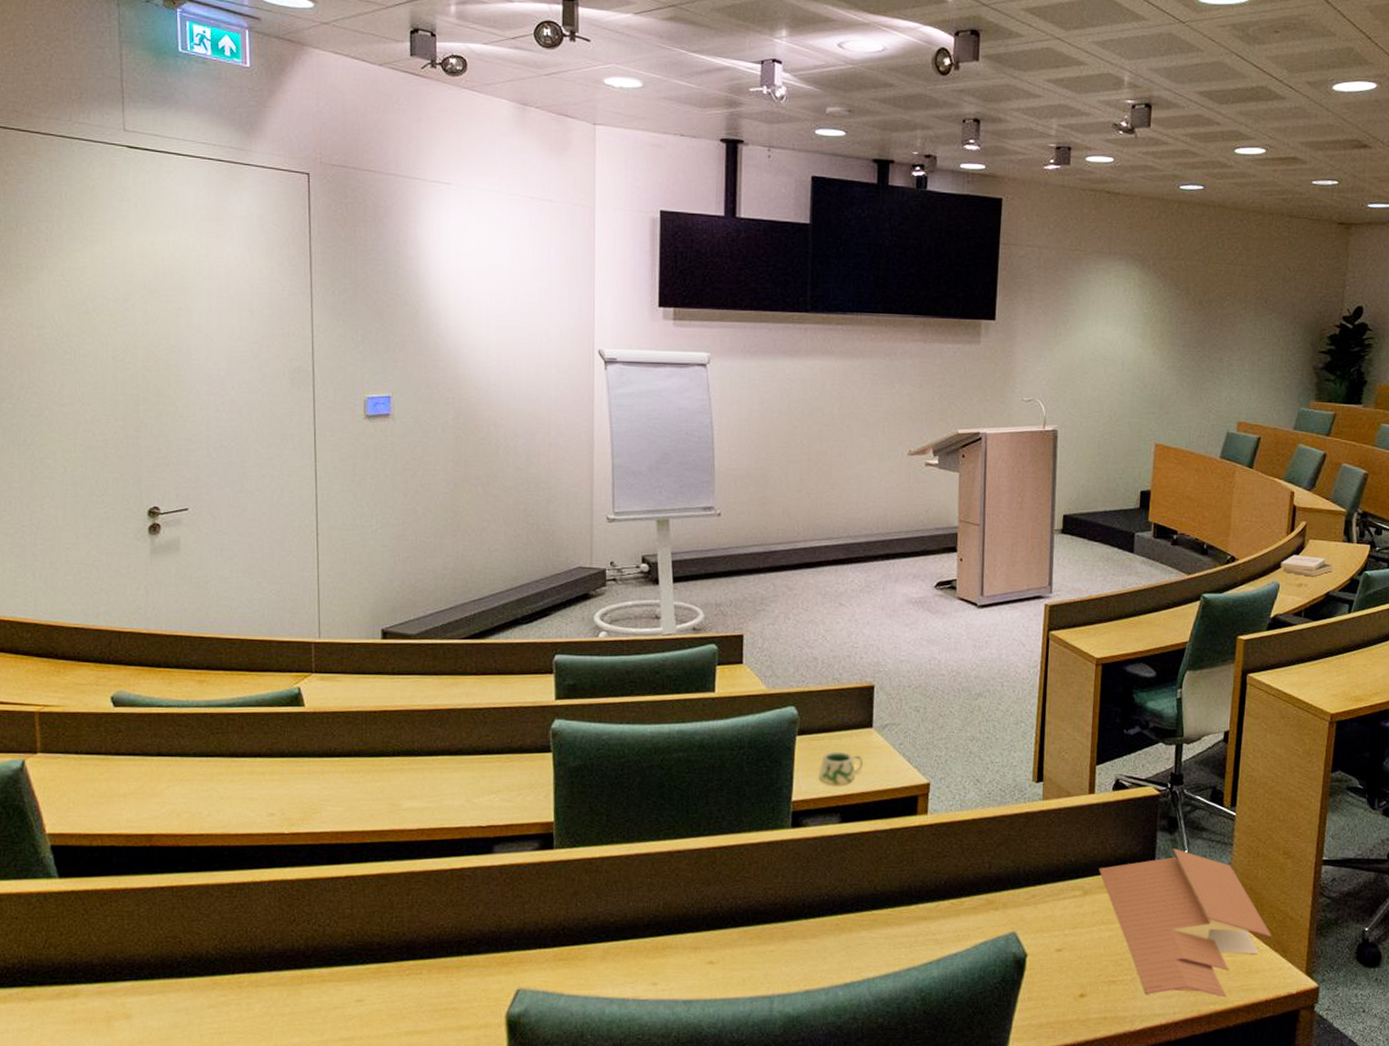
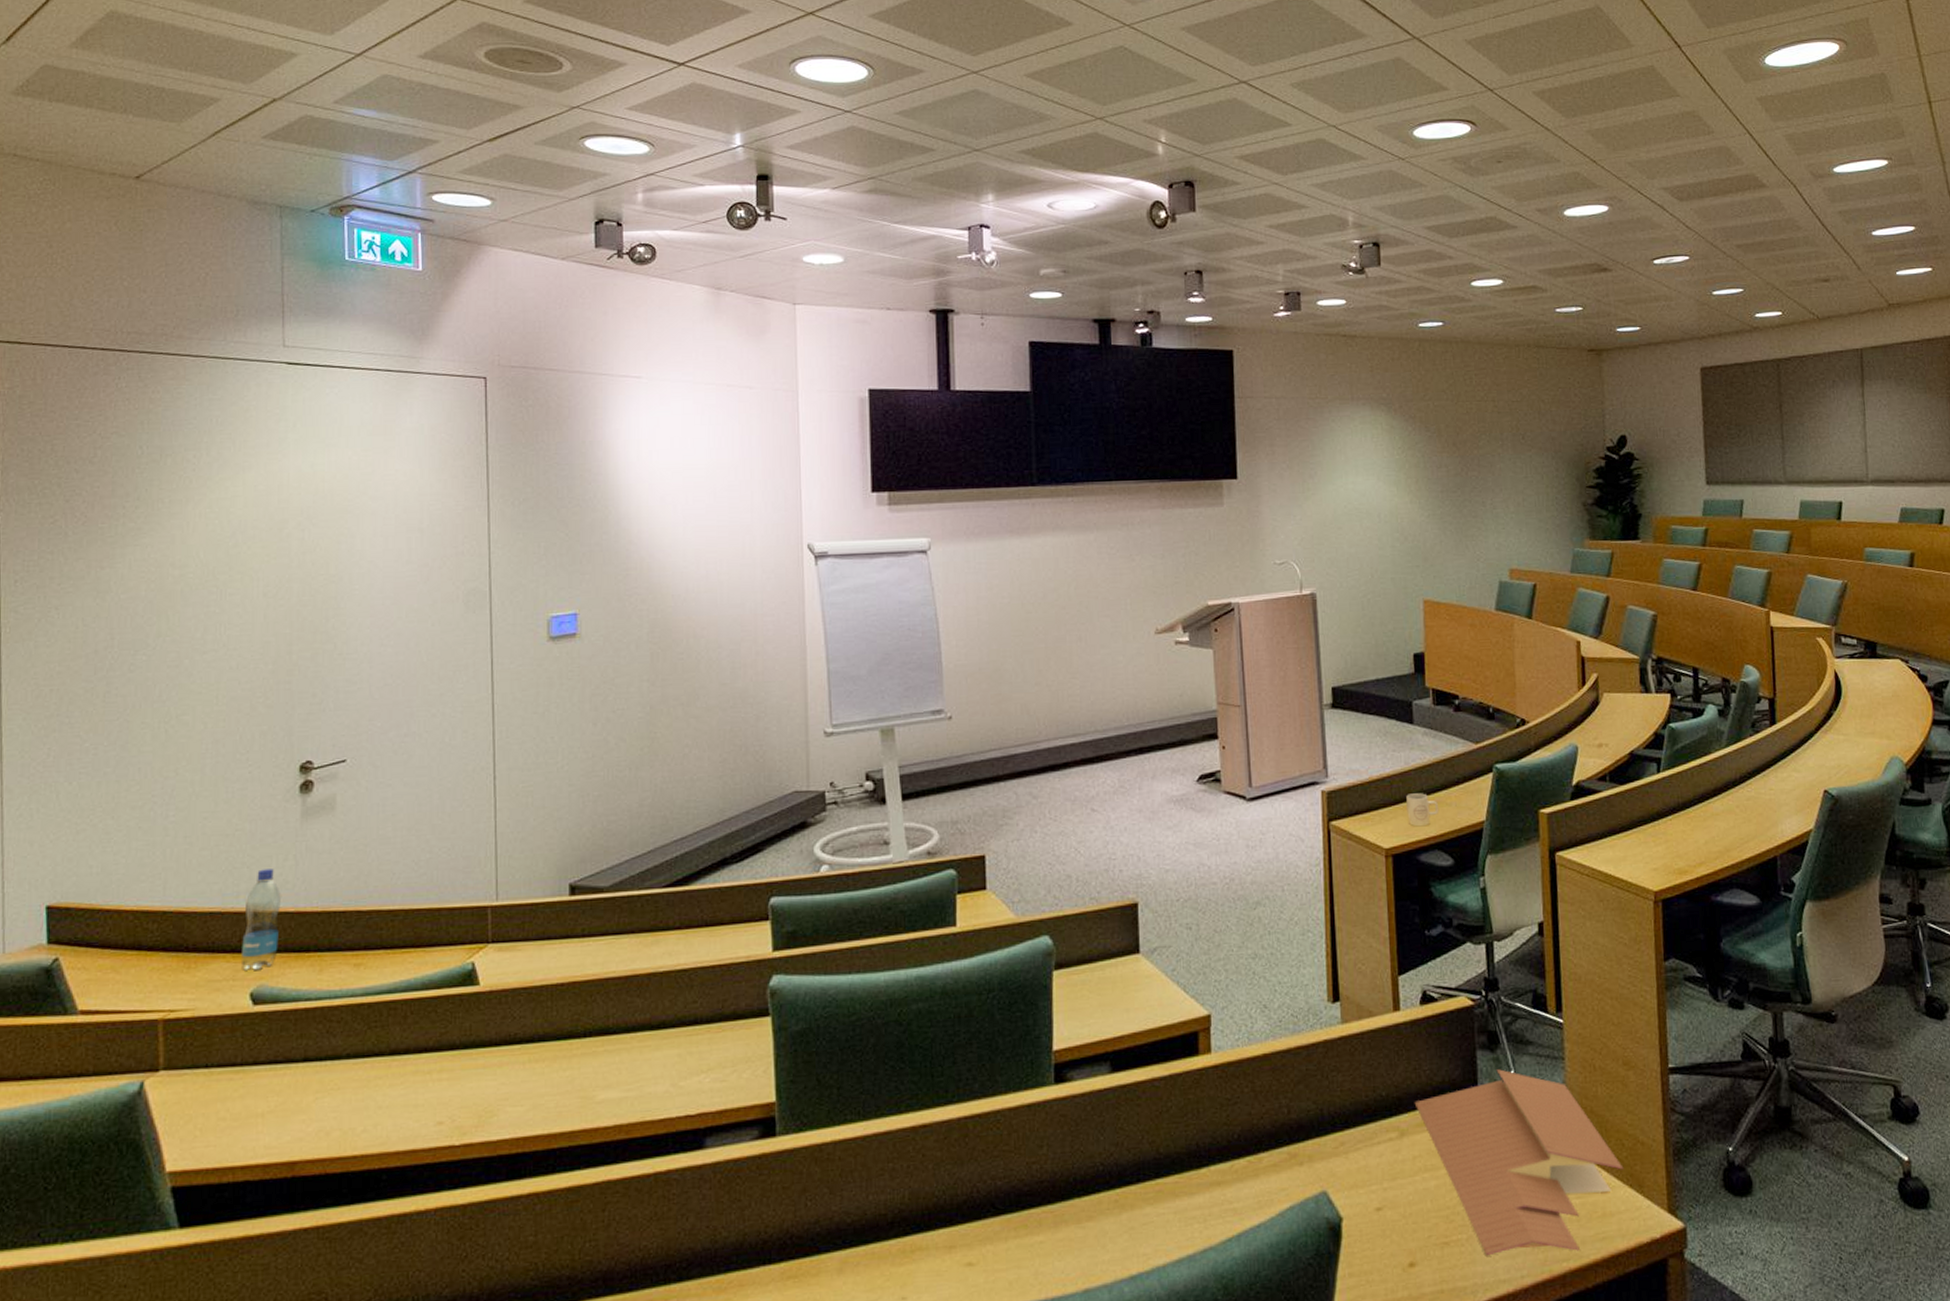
bottle: none [103,595,135,679] -> present [242,869,281,971]
mug: present [818,751,863,787] -> none [1081,985,1132,1029]
mug: none [1119,613,1149,642] -> present [1406,793,1439,827]
books: present [1280,554,1334,577] -> none [1575,711,1635,735]

